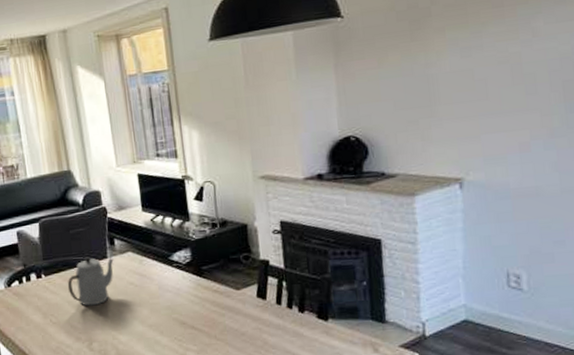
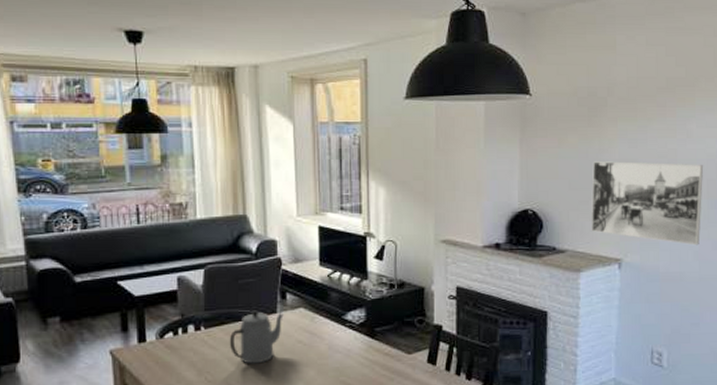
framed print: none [420,65,558,156] -> present [591,161,704,246]

